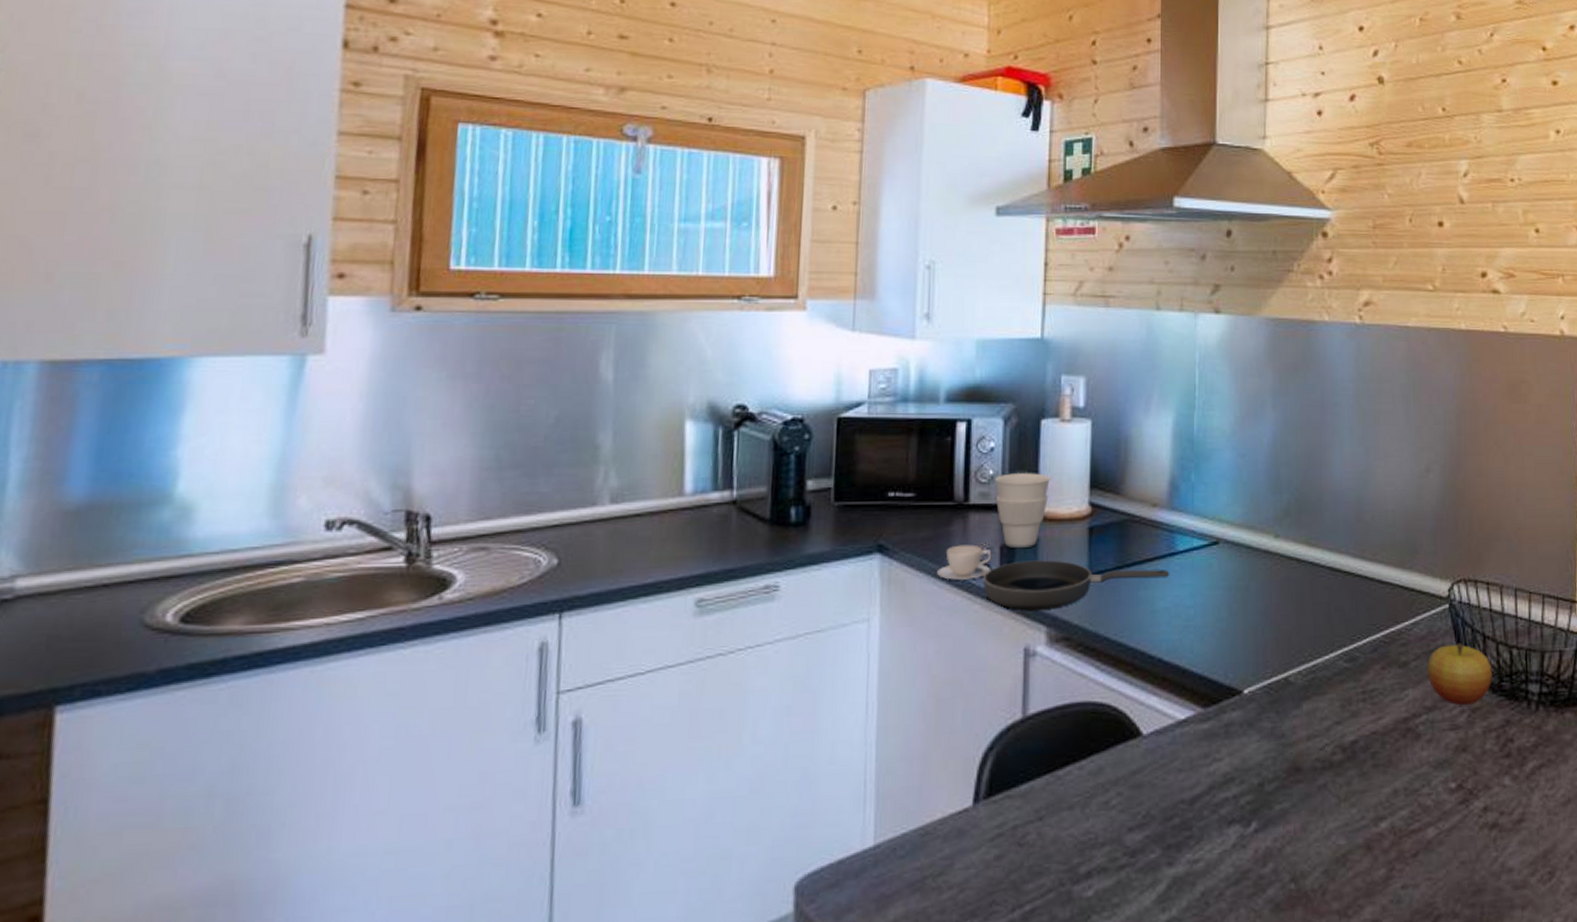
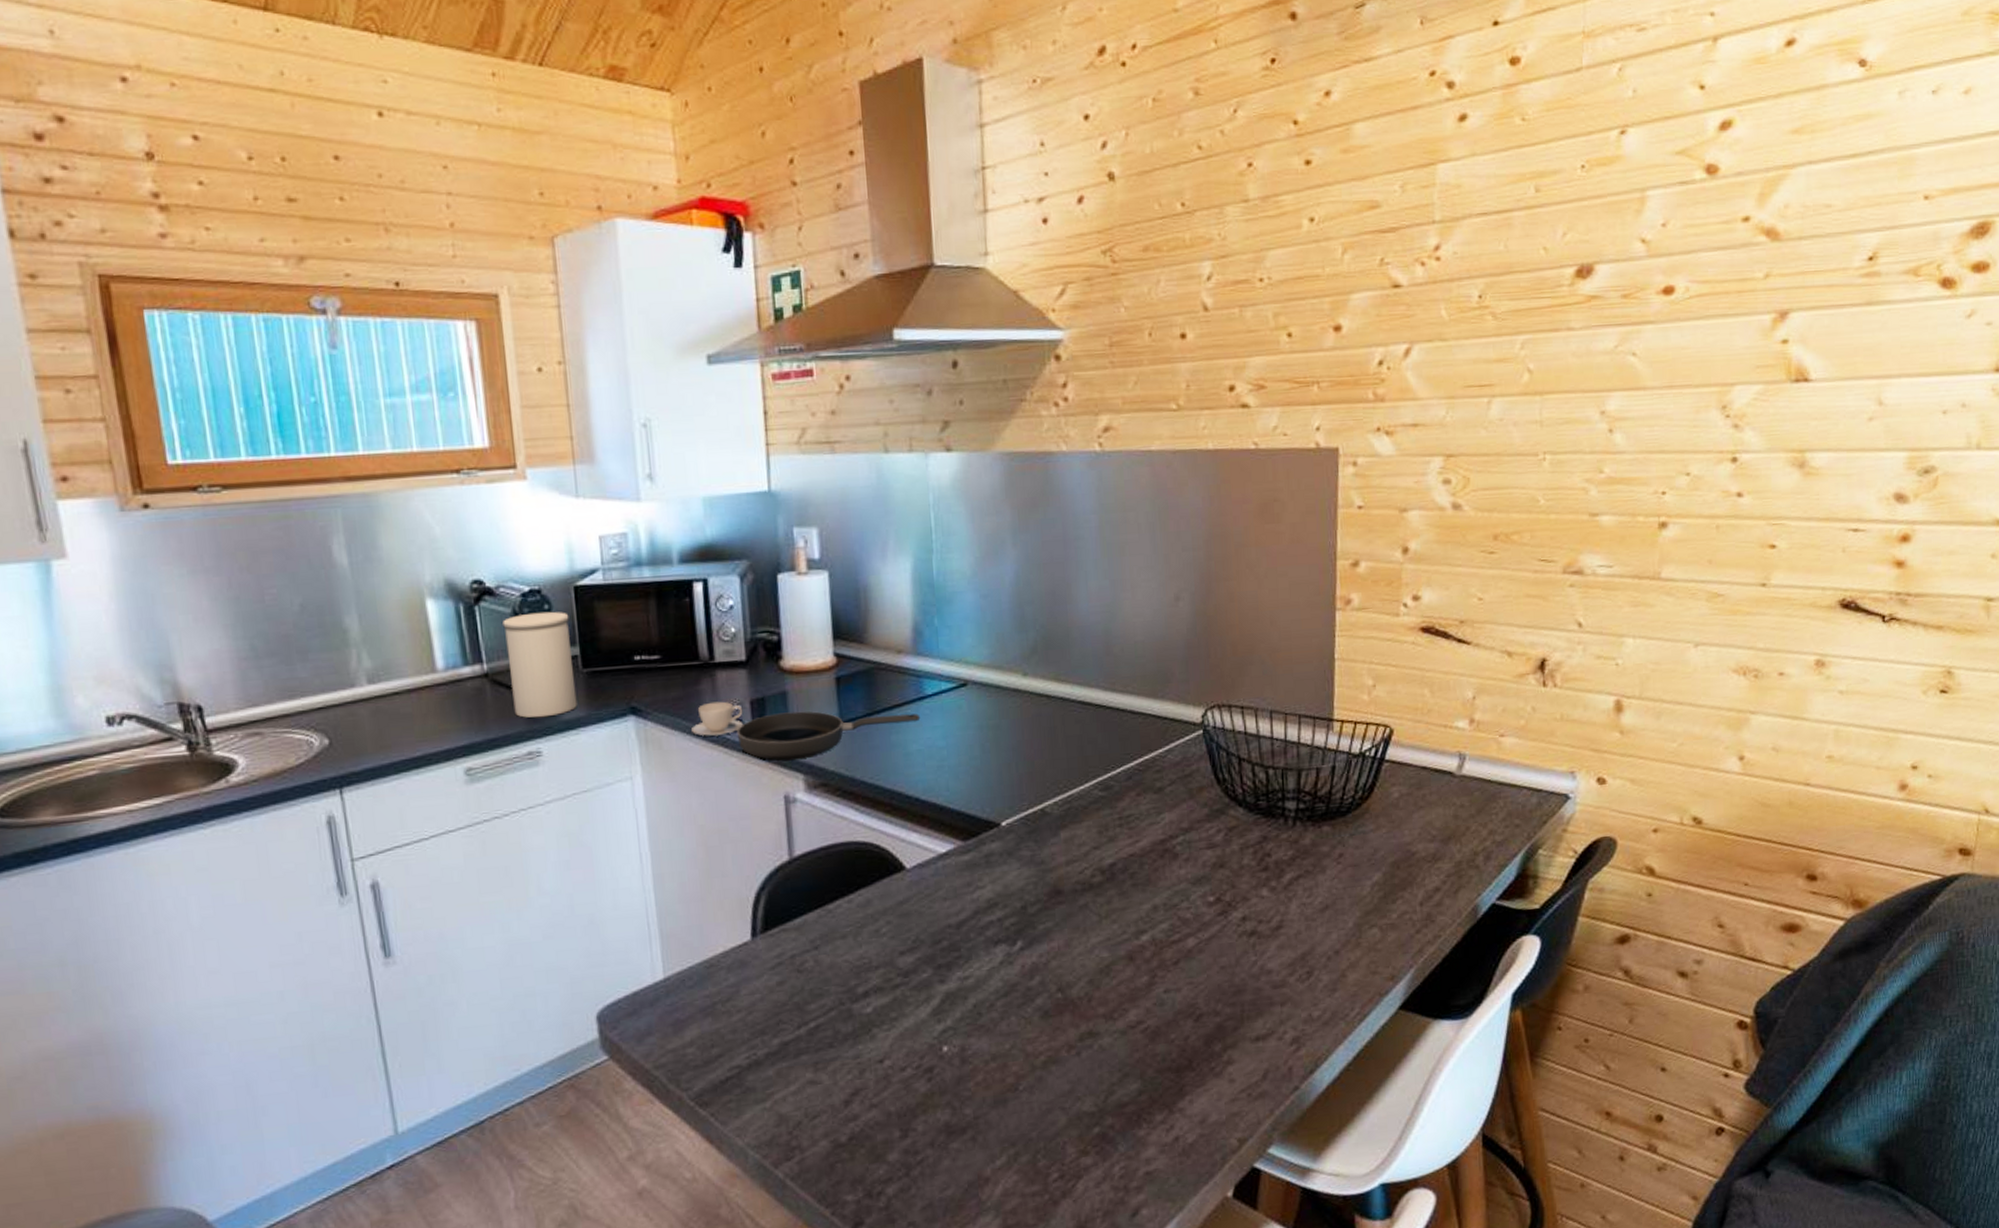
canister: none [757,441,828,550] -> present [502,611,577,718]
cup: present [994,473,1051,549] -> none [737,628,794,703]
apple: present [1427,643,1492,706] -> none [1183,766,1249,826]

